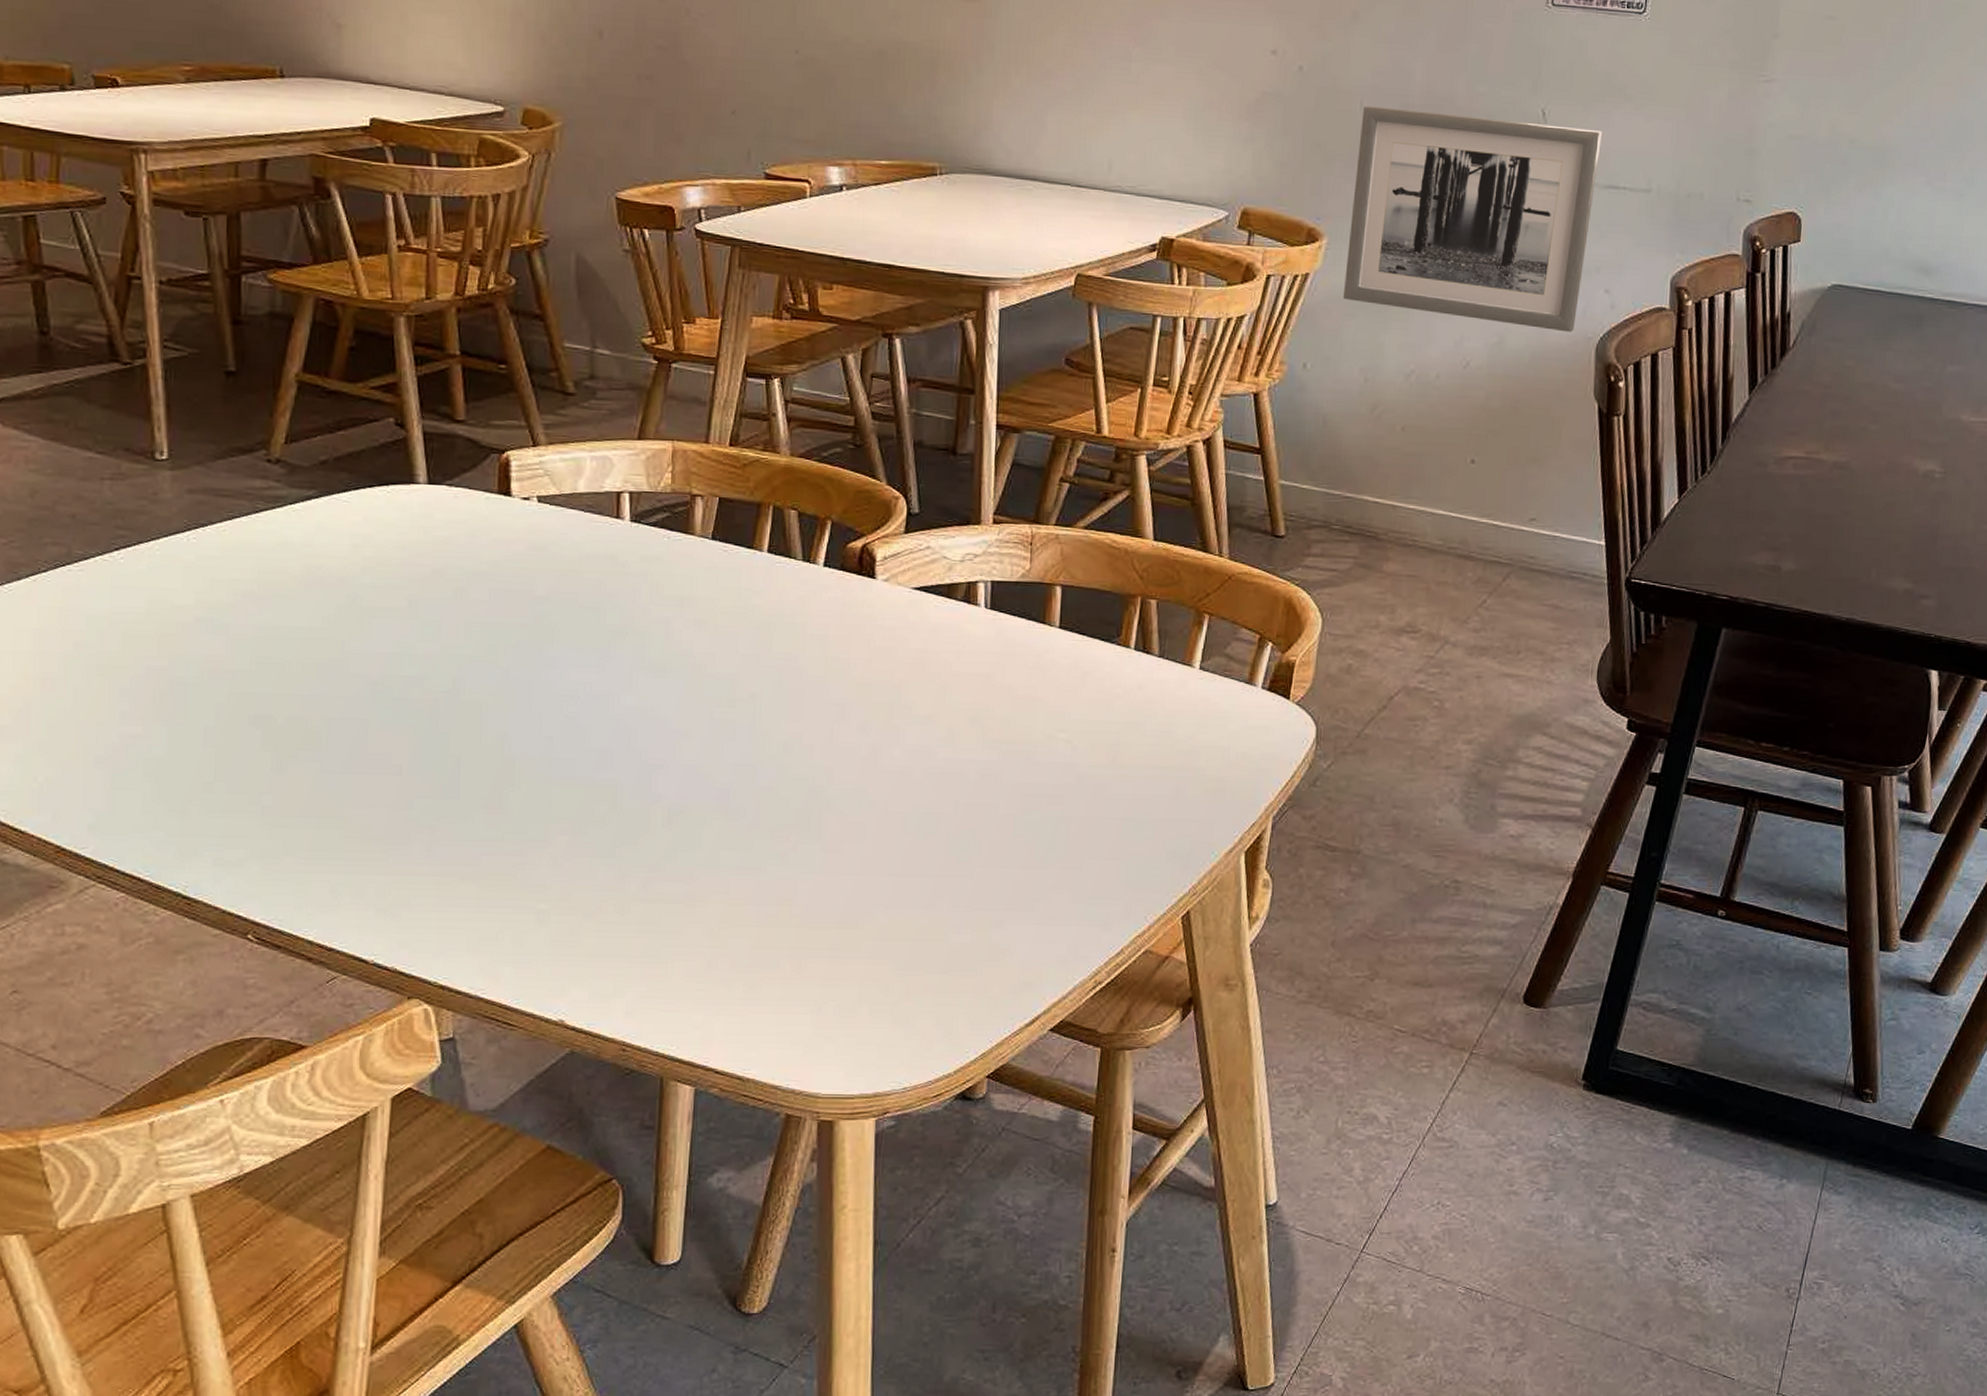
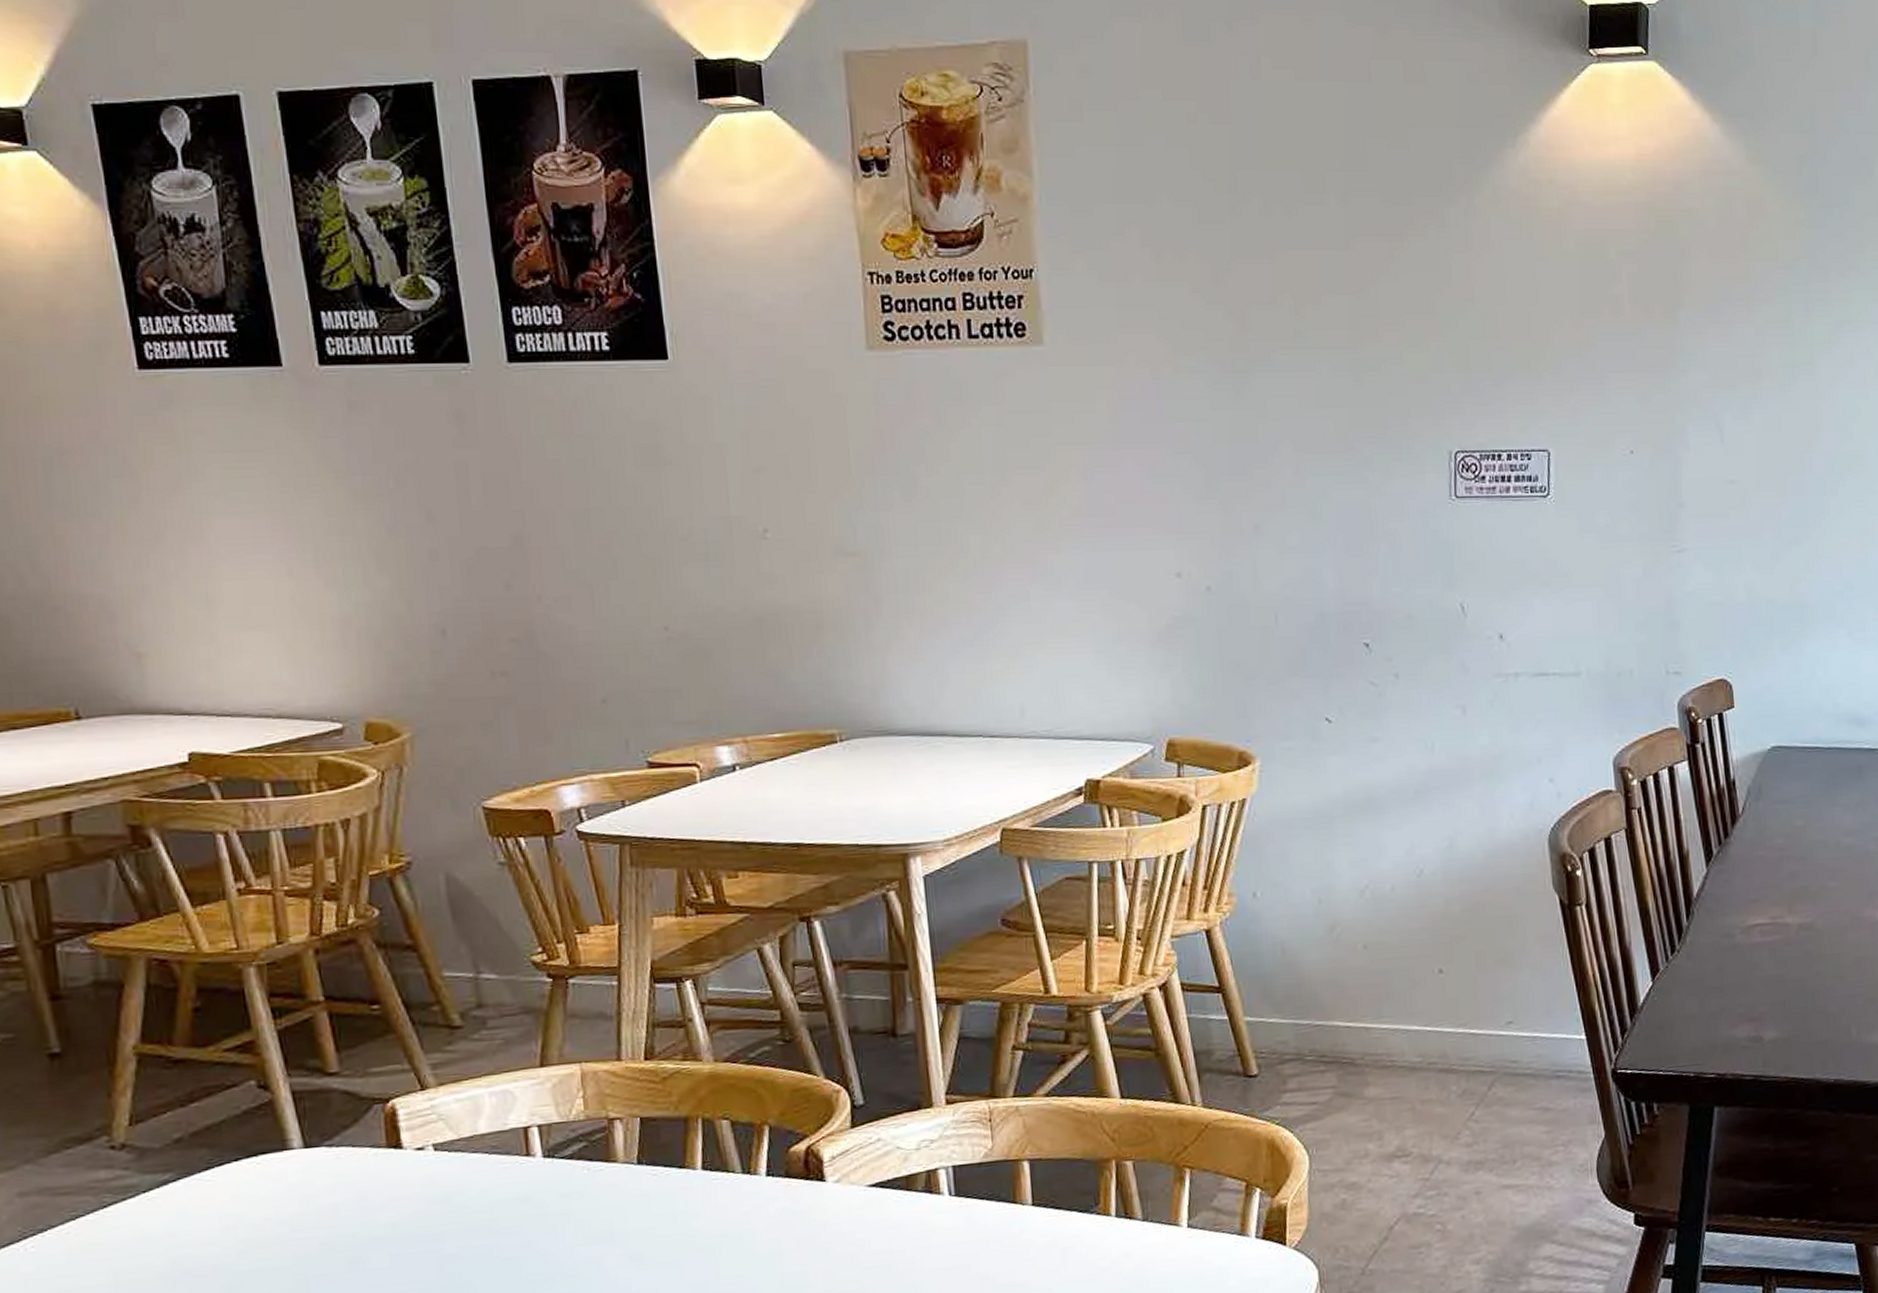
wall art: present [1342,106,1602,333] -> none [1278,618,1525,827]

